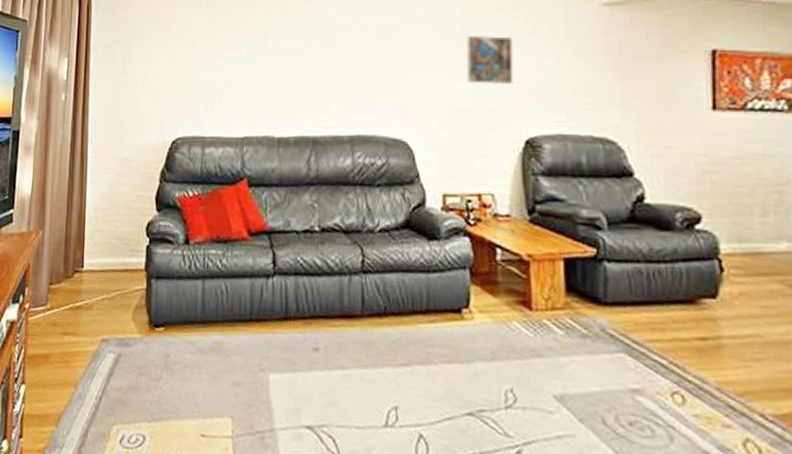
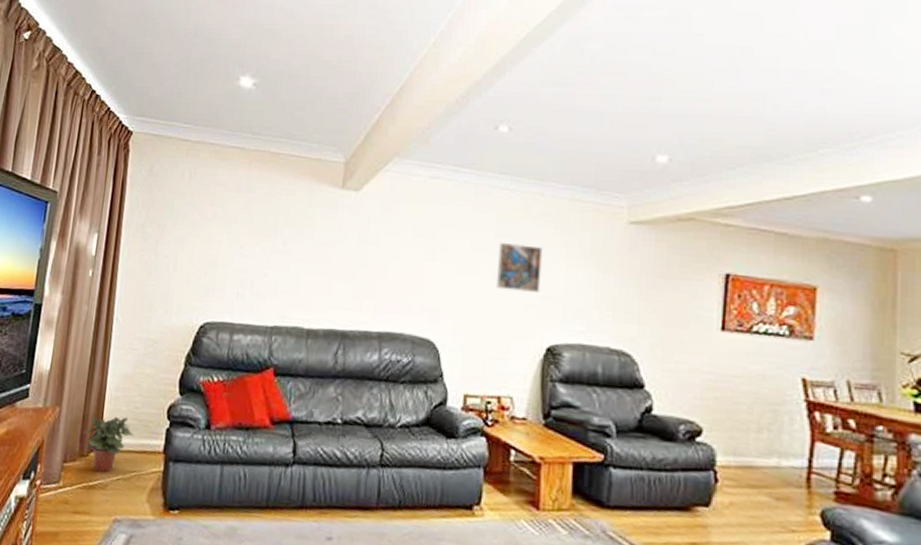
potted plant: none [66,236,115,293] -> present [83,416,133,472]

